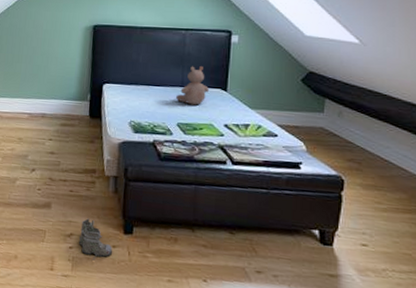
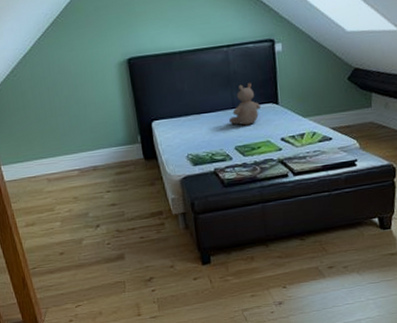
boots: present [78,218,112,261] -> none [159,259,194,297]

